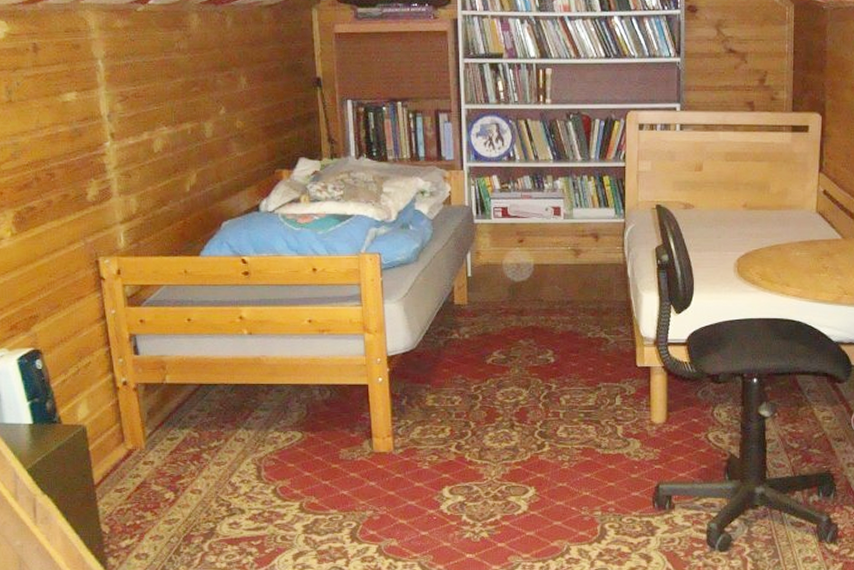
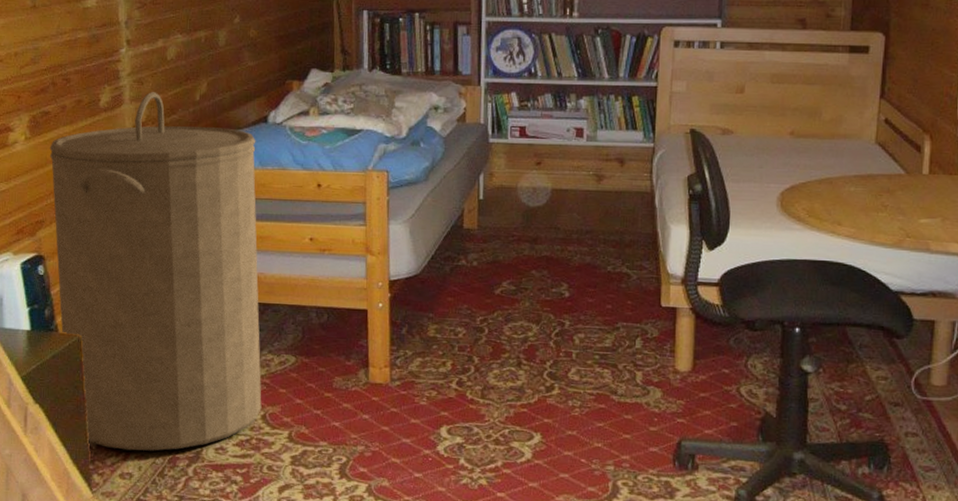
laundry hamper: none [38,184,272,532] -> present [49,92,262,451]

